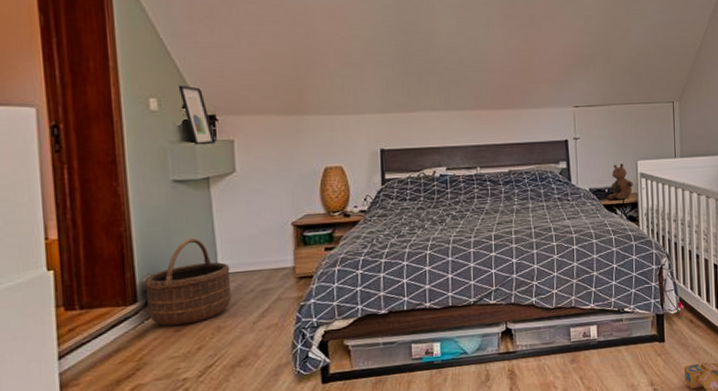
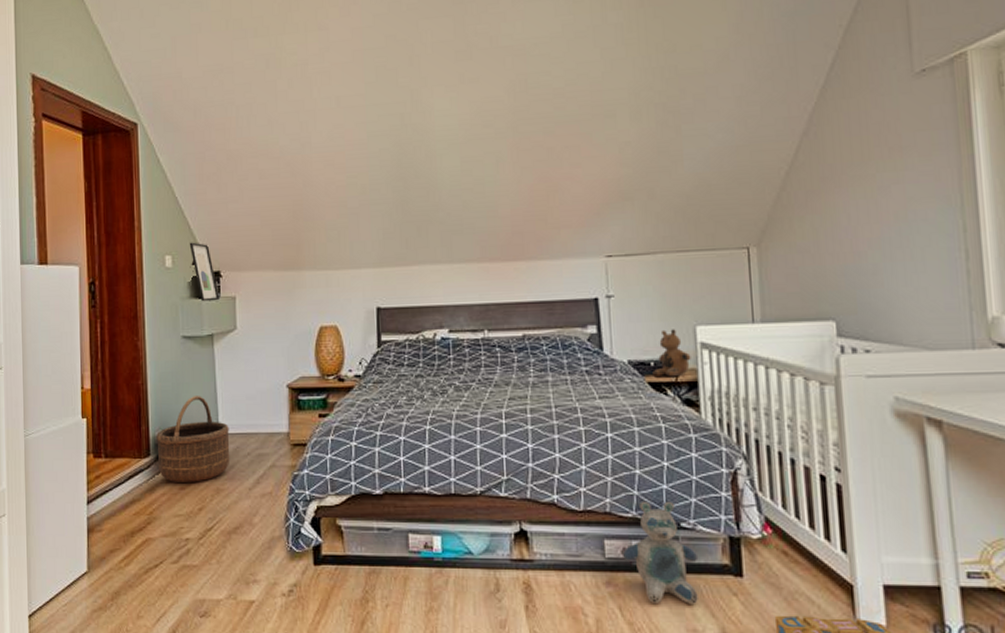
polar bear: none [584,293,636,371] -> present [623,501,699,606]

